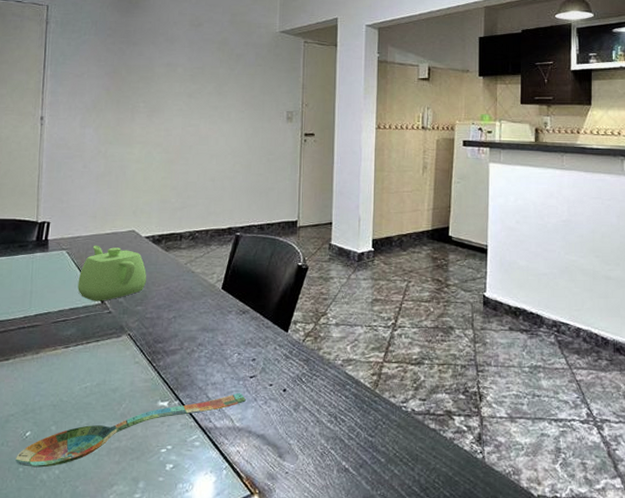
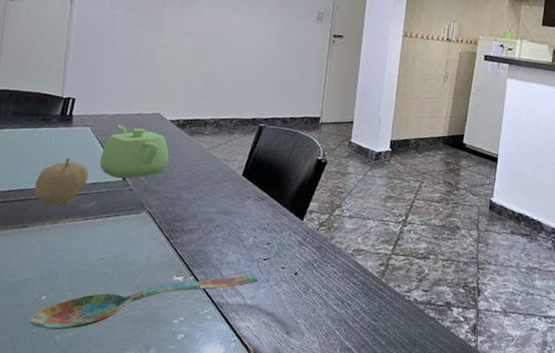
fruit: none [14,284,67,335] -> present [34,158,89,206]

